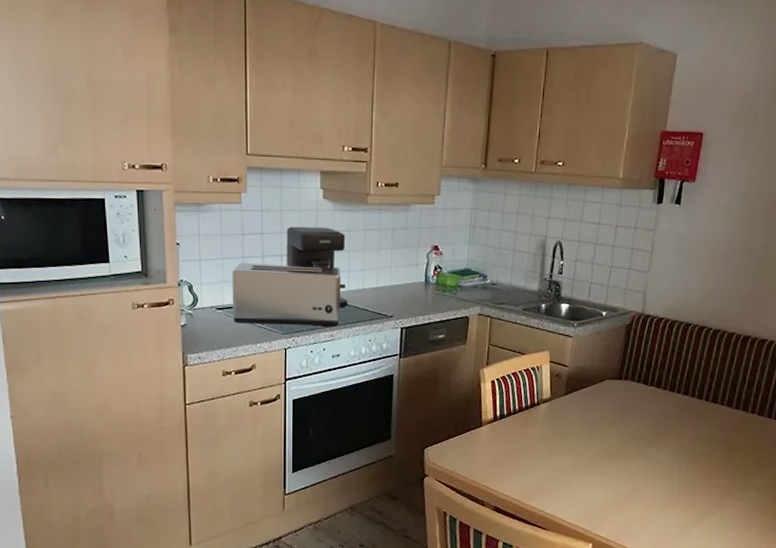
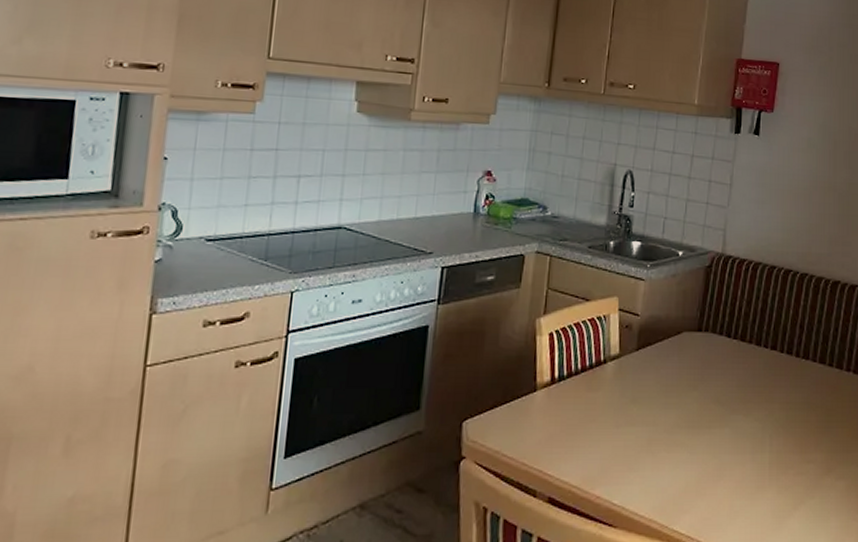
toaster: present [232,263,345,327] -> none [226,184,376,265]
coffee maker: present [286,226,348,307] -> none [304,142,382,241]

